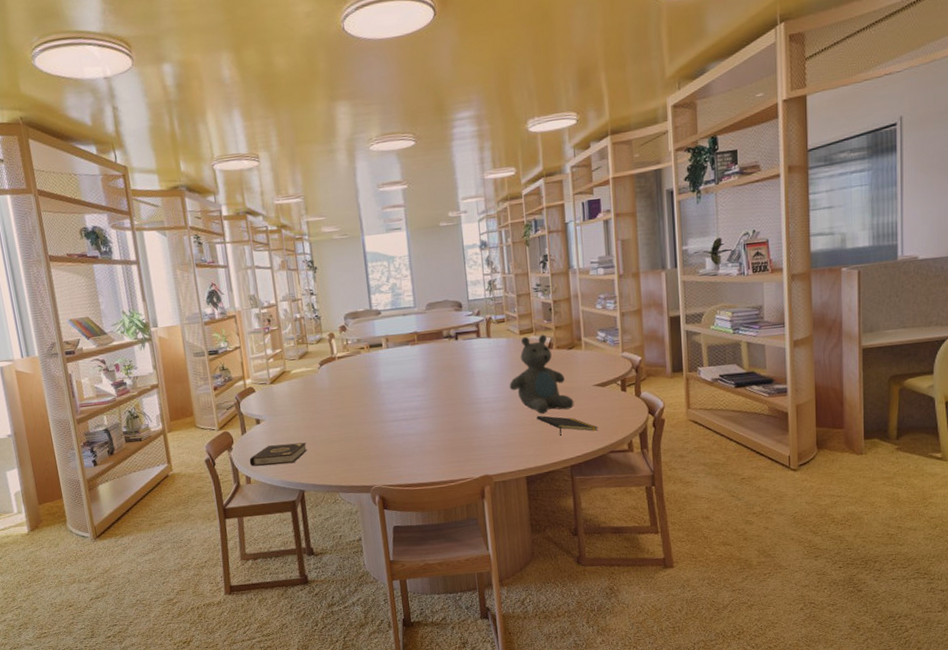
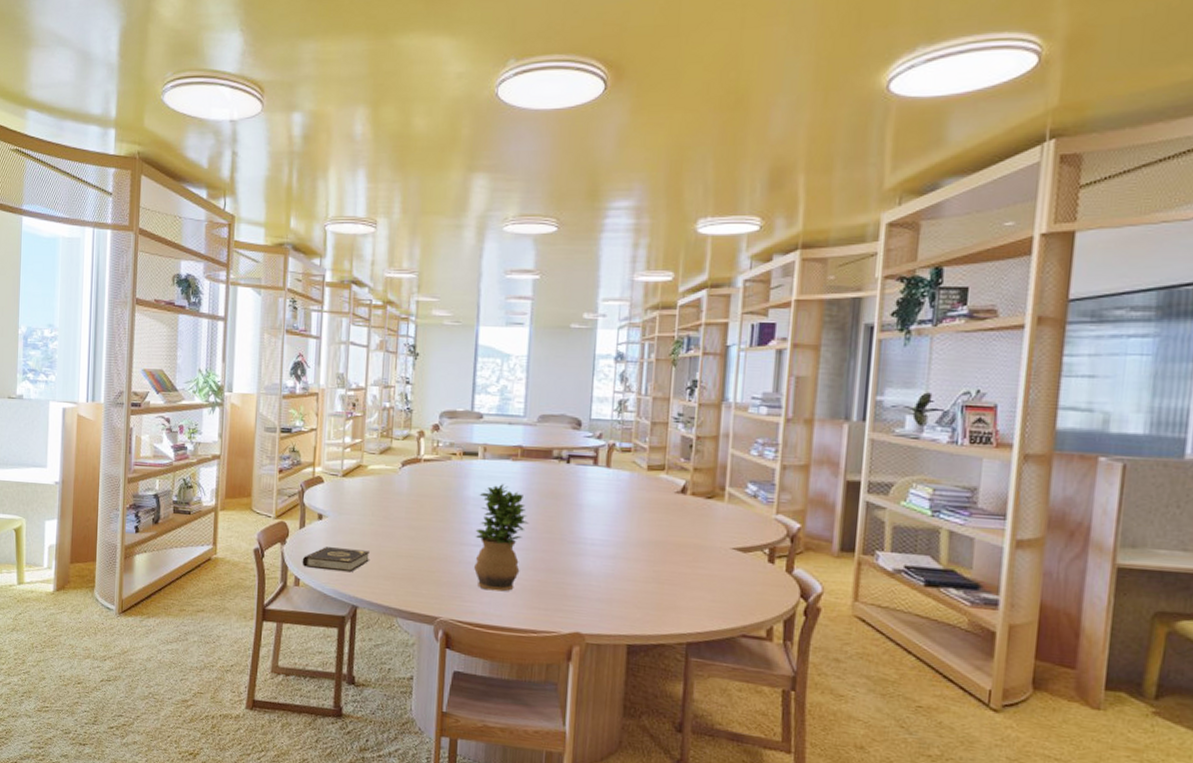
potted plant: none [389,365,433,456] -> present [474,483,529,592]
teddy bear: present [509,334,574,414] -> none [624,473,704,573]
notepad: present [536,415,598,436] -> none [652,572,731,606]

